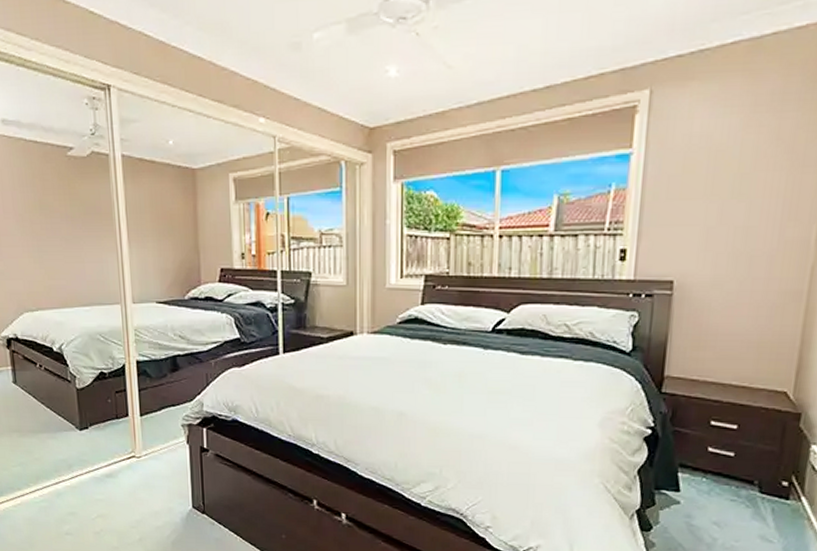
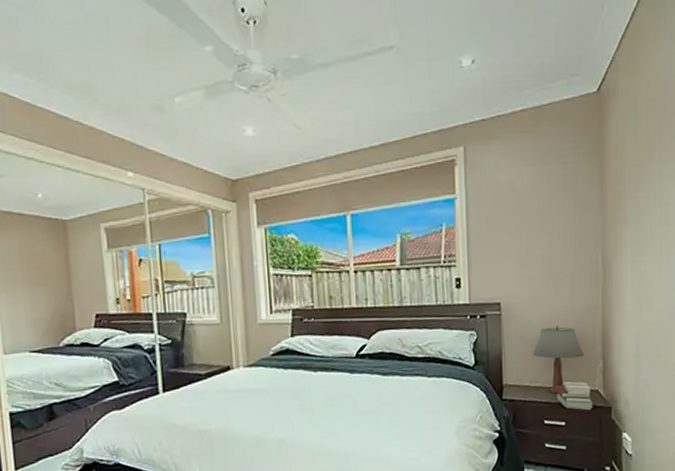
table lamp: none [705,312,775,392] -> present [532,325,585,394]
books: none [728,379,778,415] -> present [554,381,593,411]

